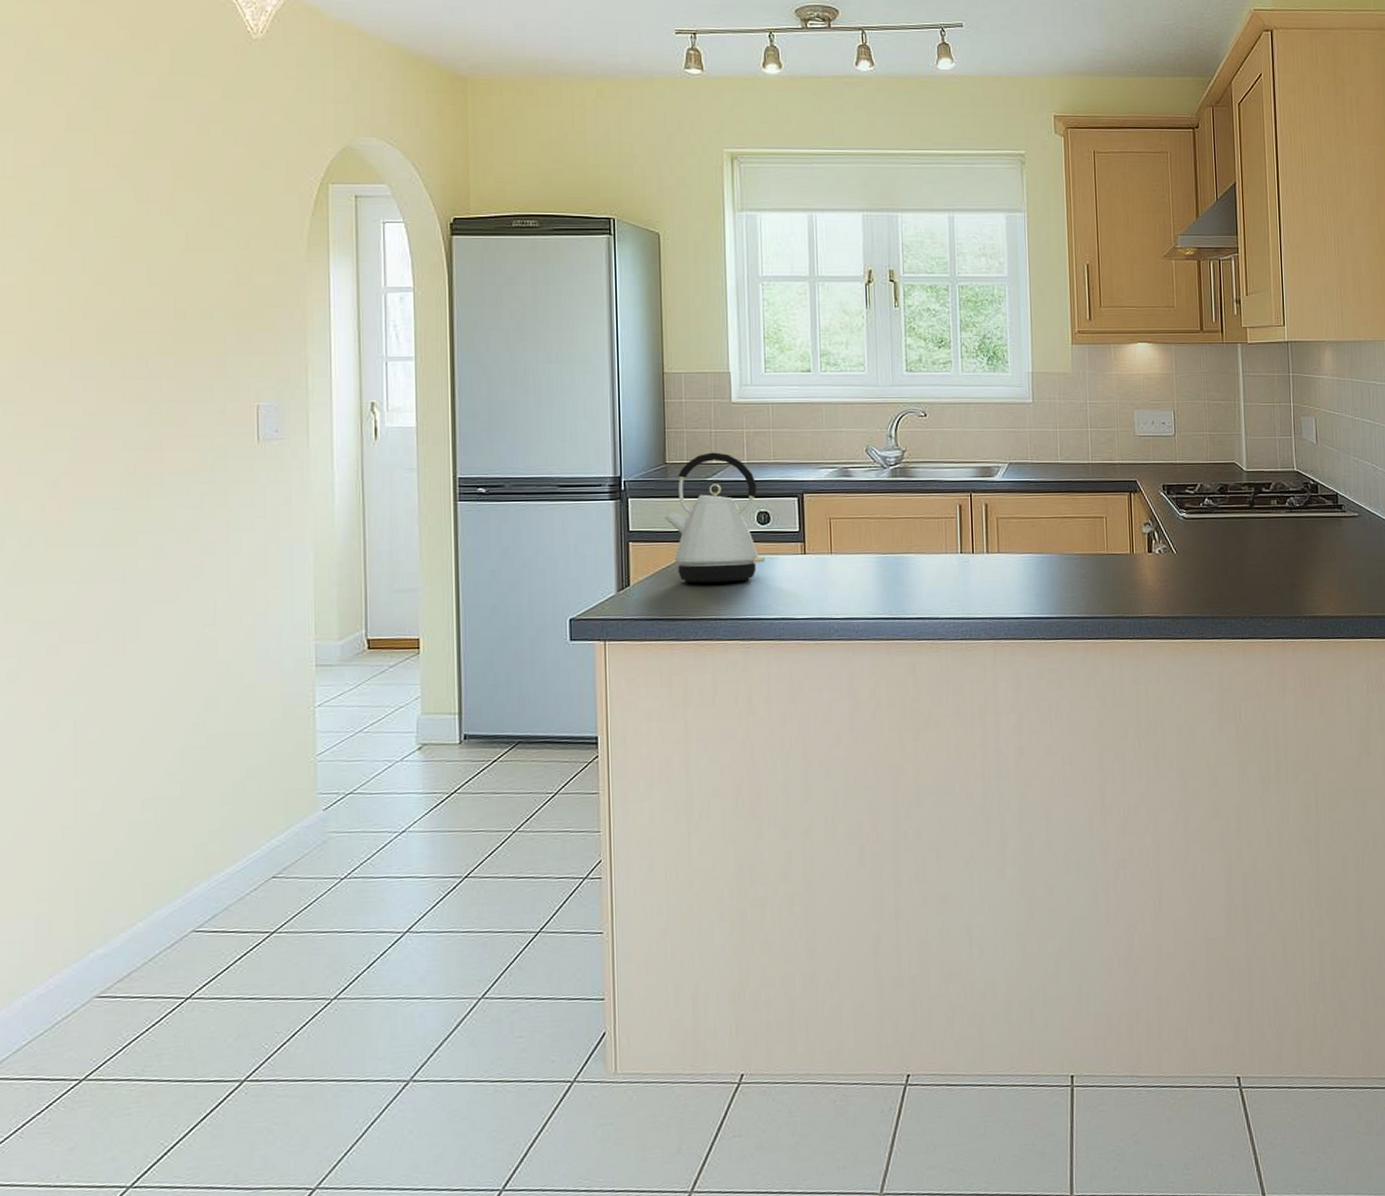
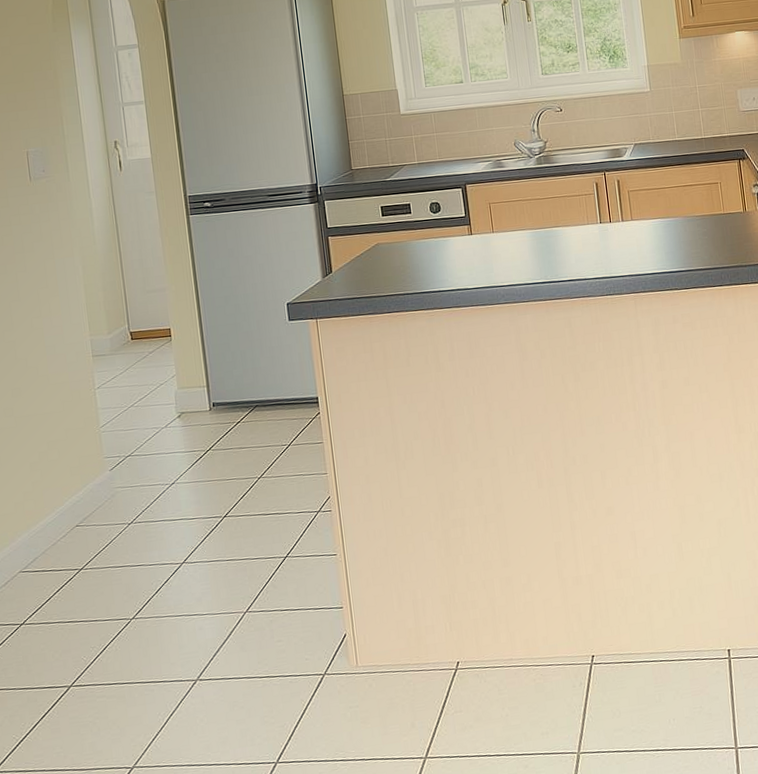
kettle: present [664,452,765,583] -> none [354,156,440,266]

